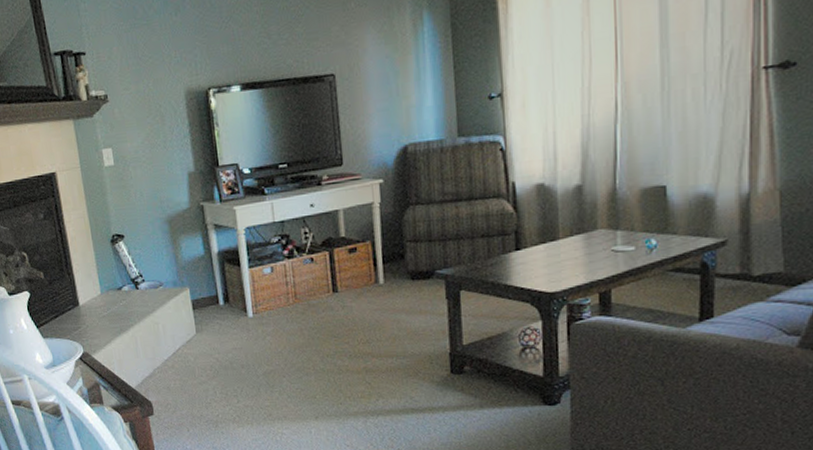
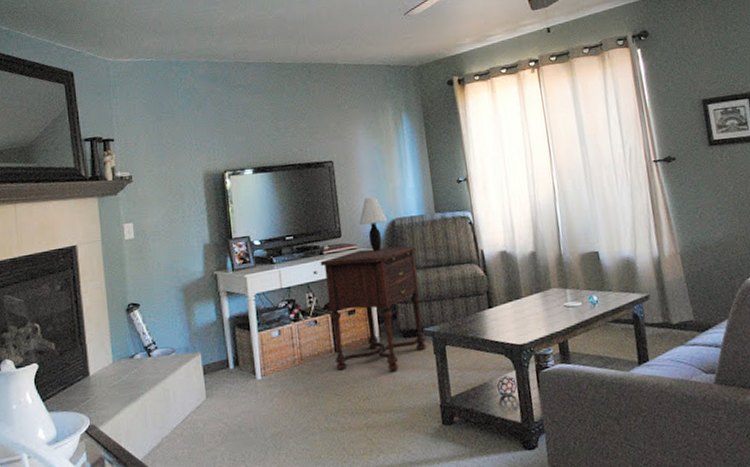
side table: none [318,176,437,316] -> present [320,245,426,372]
table lamp: none [364,118,399,182] -> present [359,197,388,251]

